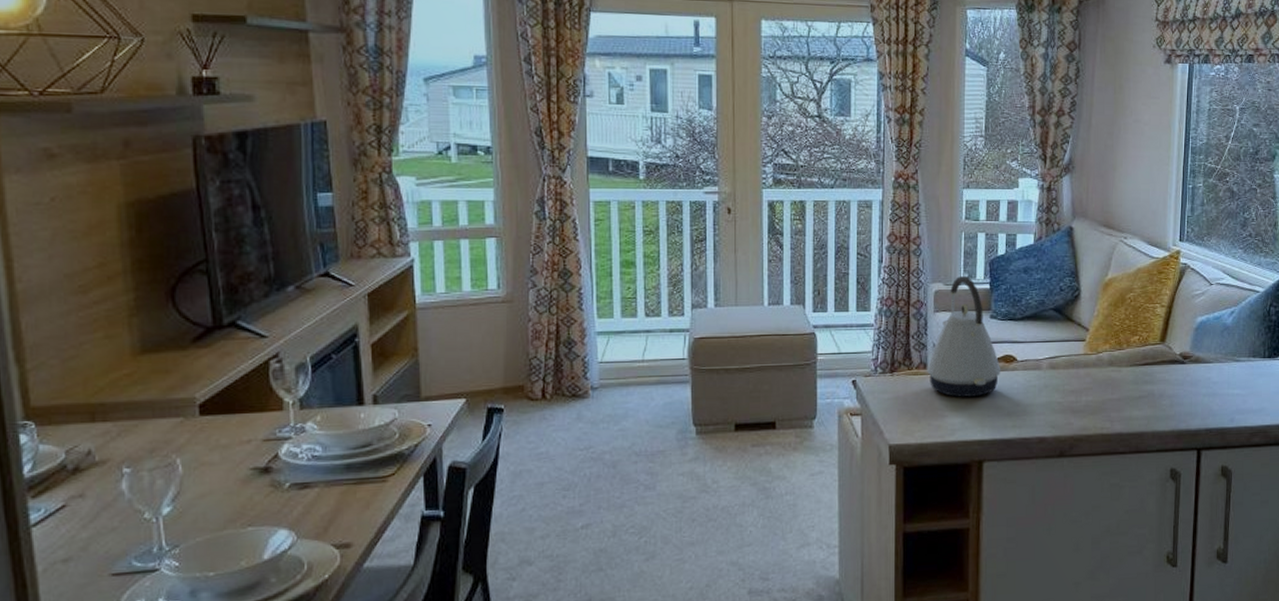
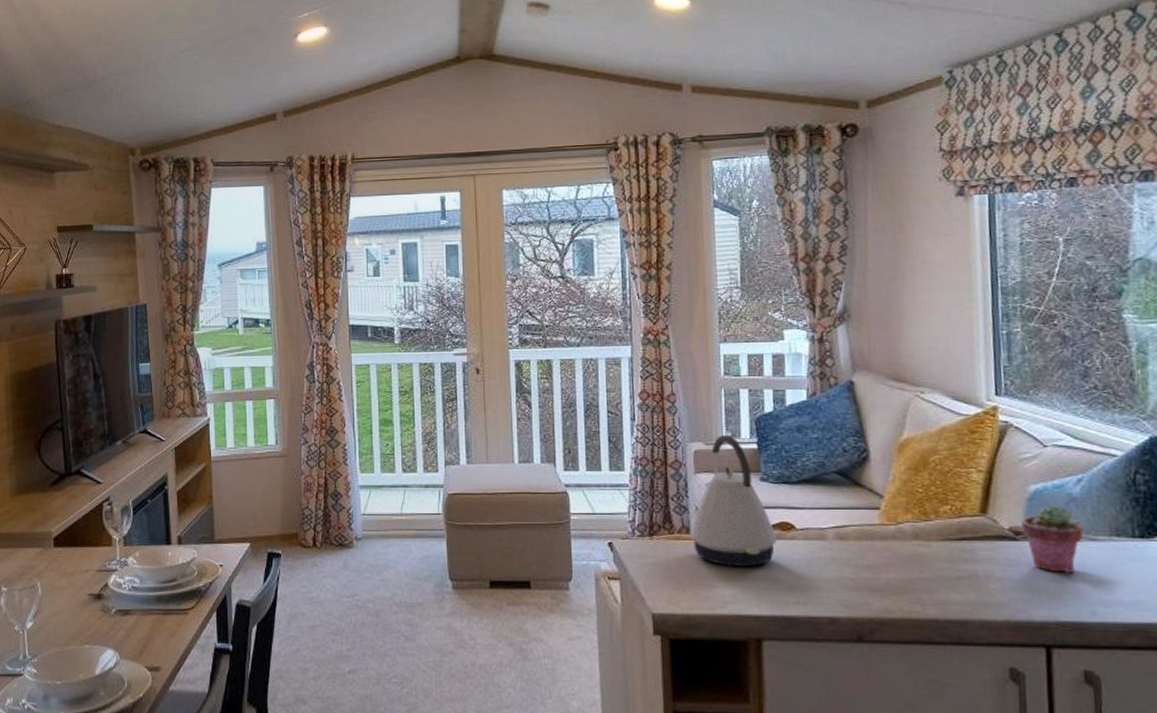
potted succulent: none [1188,332,1231,389] -> present [1021,504,1084,573]

